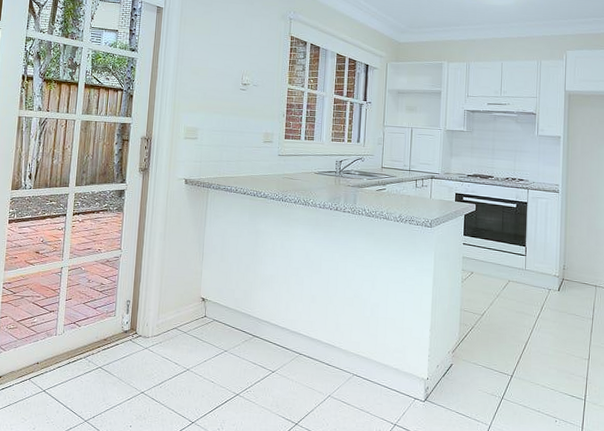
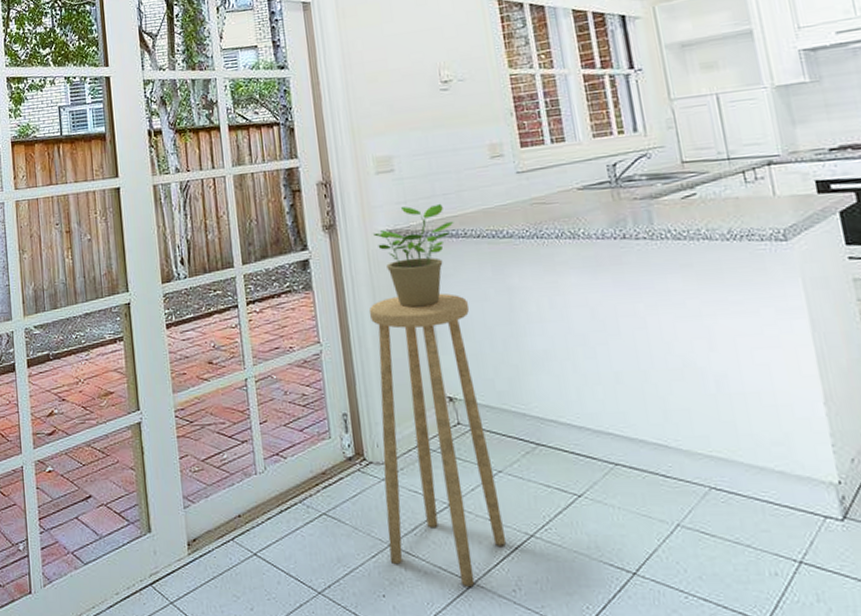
stool: none [140,225,229,424] -> present [369,293,507,586]
potted plant: none [174,165,231,235] -> present [373,203,454,308]

